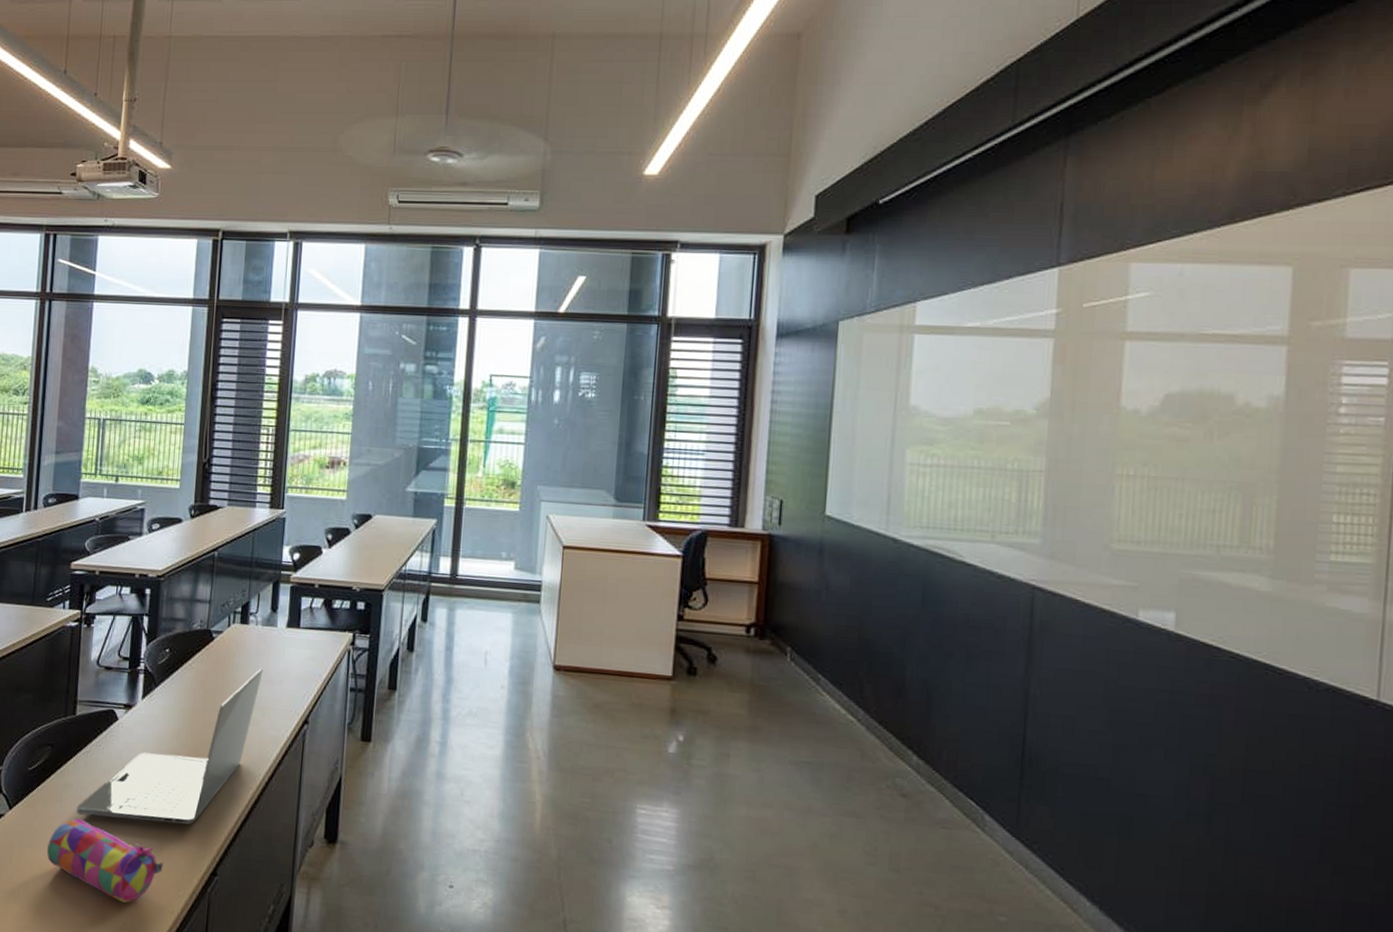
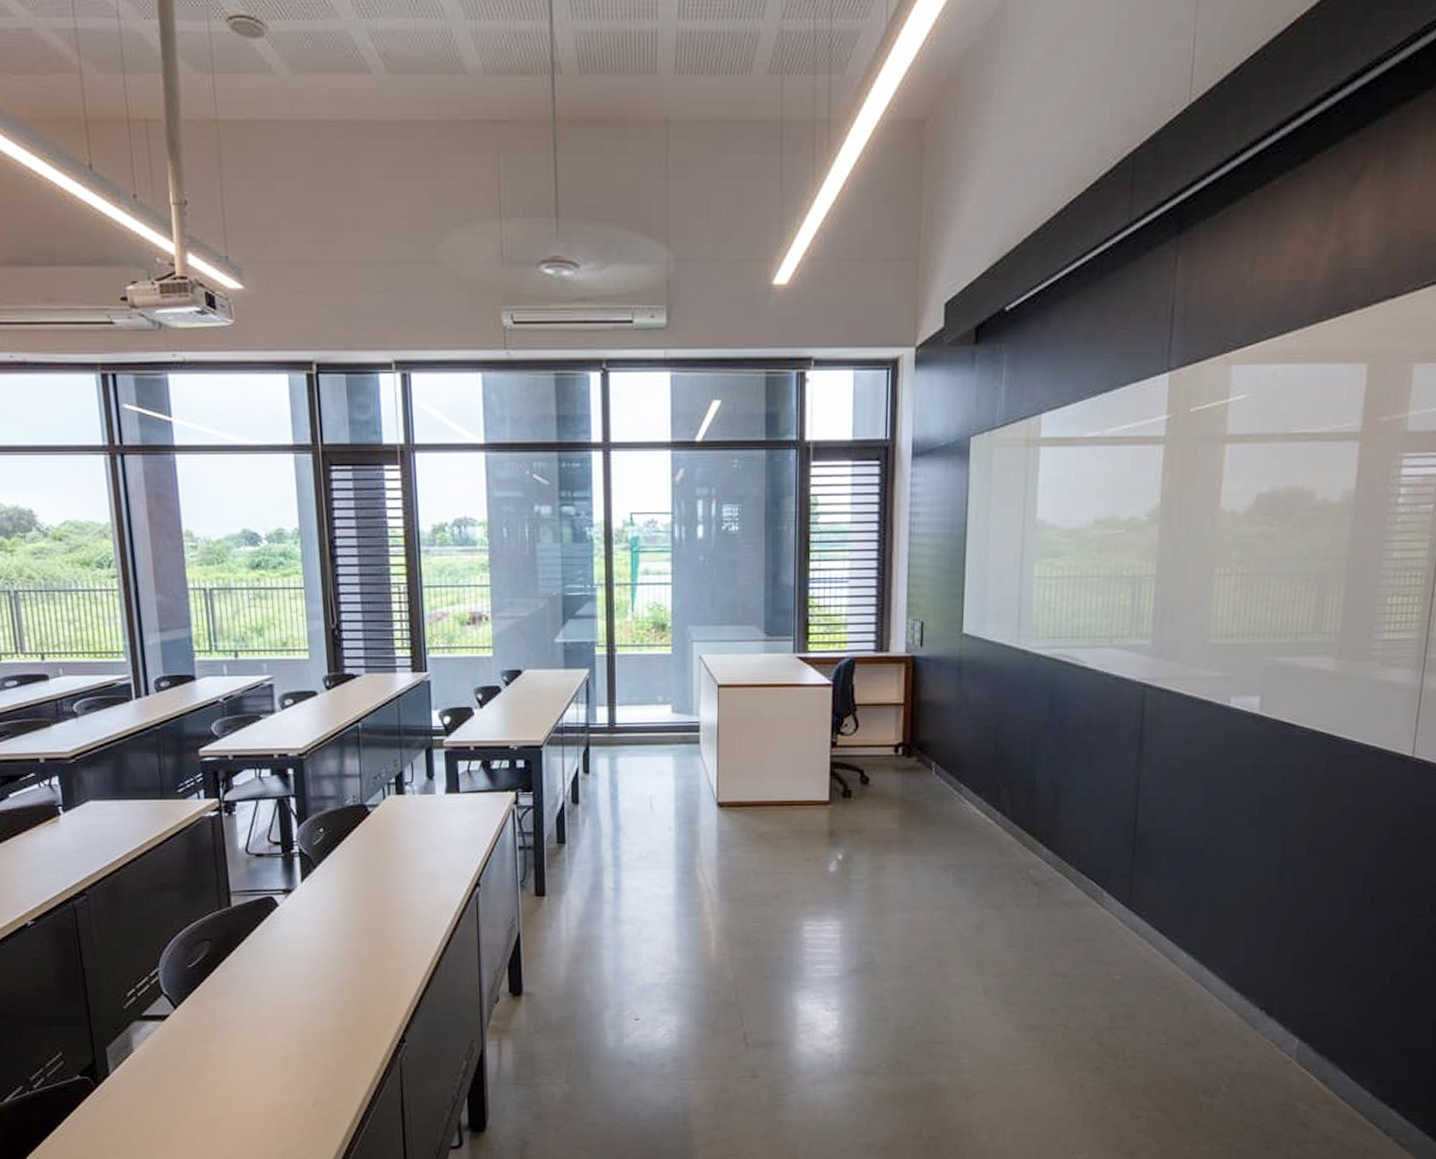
pencil case: present [46,818,163,903] -> none [222,1007,349,1081]
laptop: present [76,668,263,825] -> none [247,837,427,1004]

